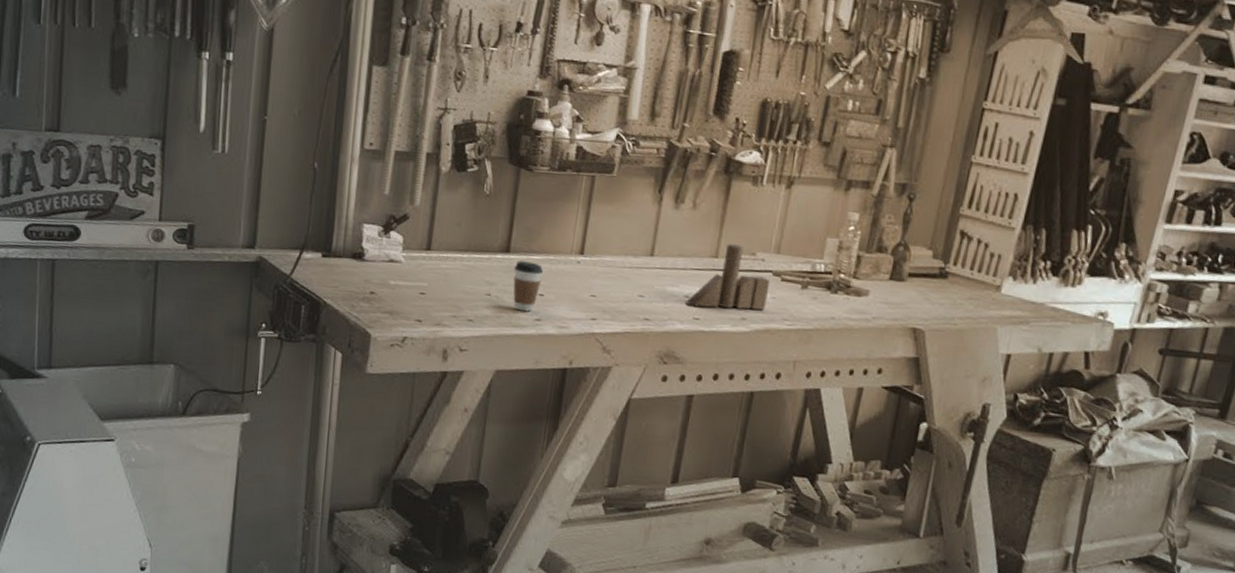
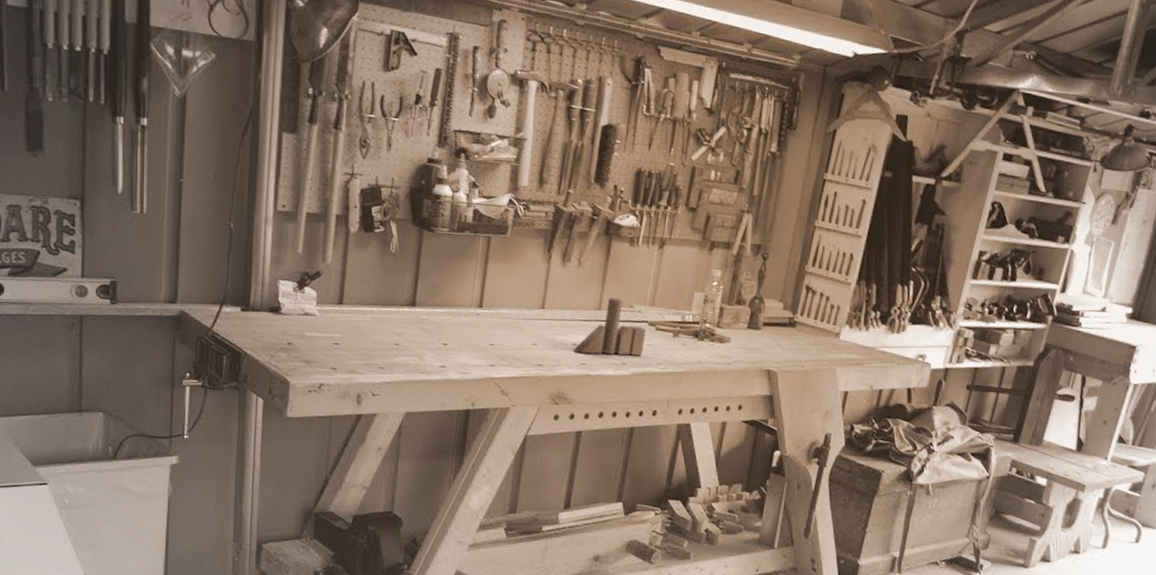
coffee cup: present [513,260,543,312] -> none [419,313,446,360]

